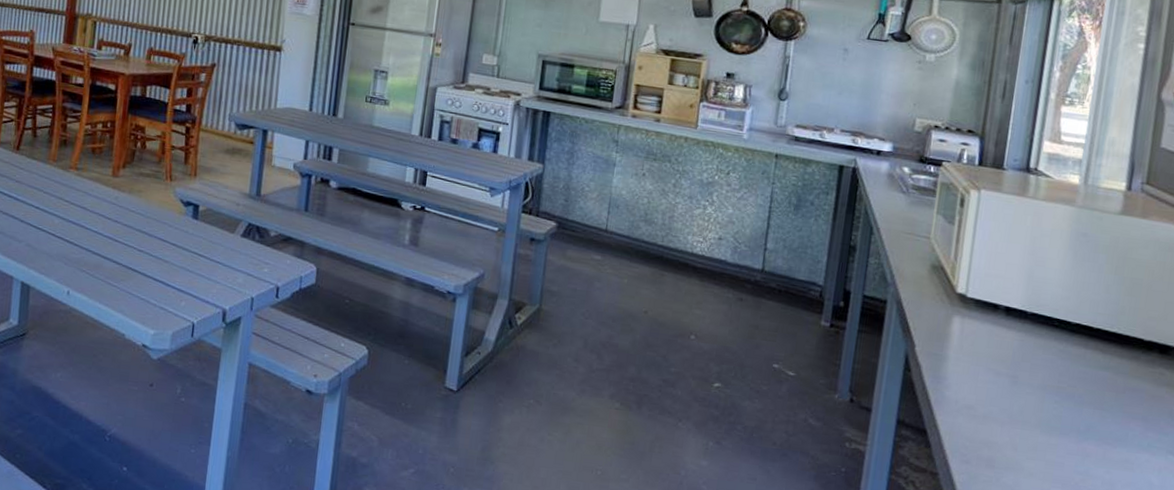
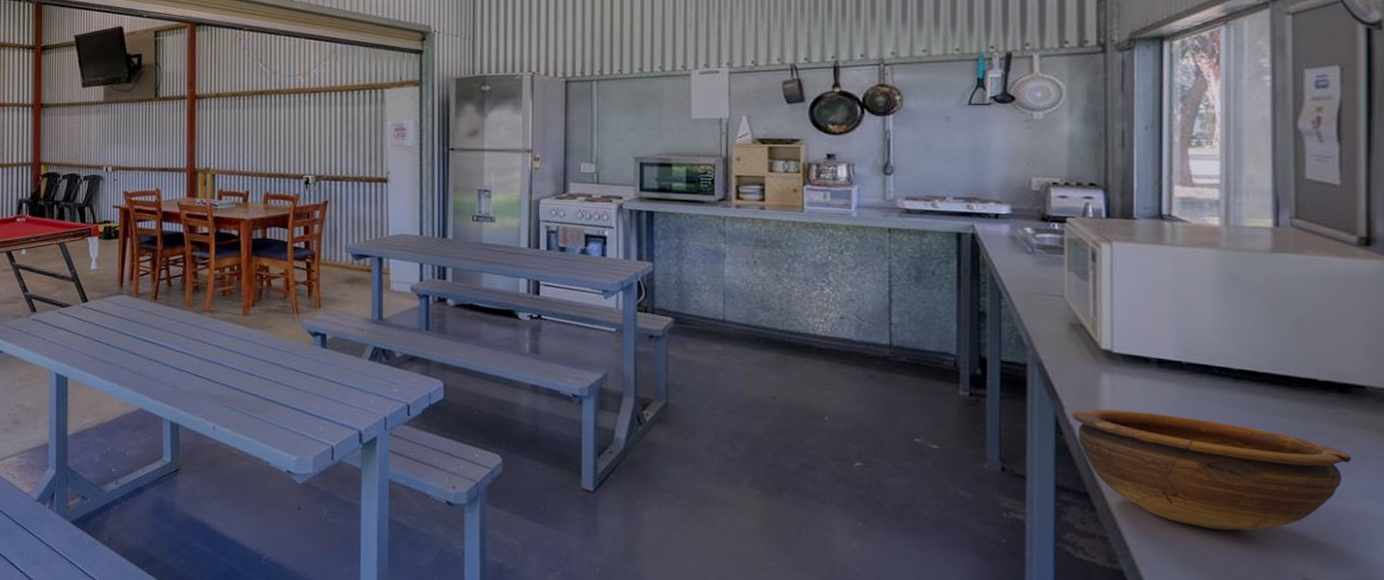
bowl: none [921,349,1162,477] -> present [1072,409,1352,530]

